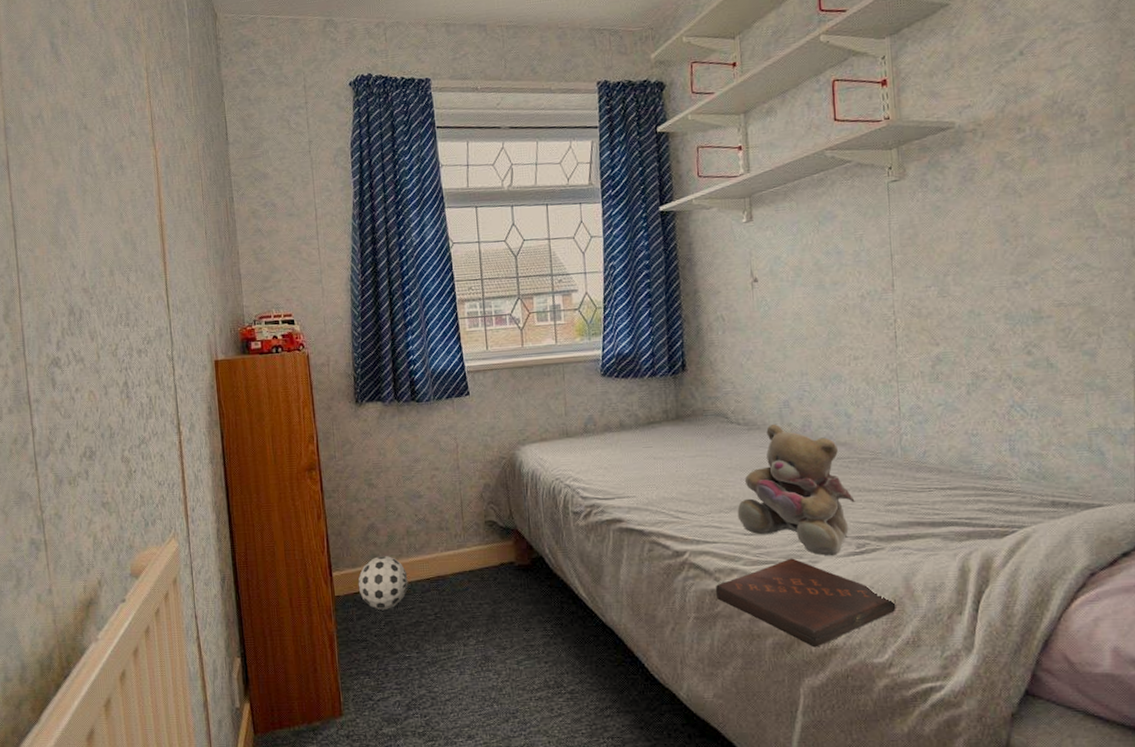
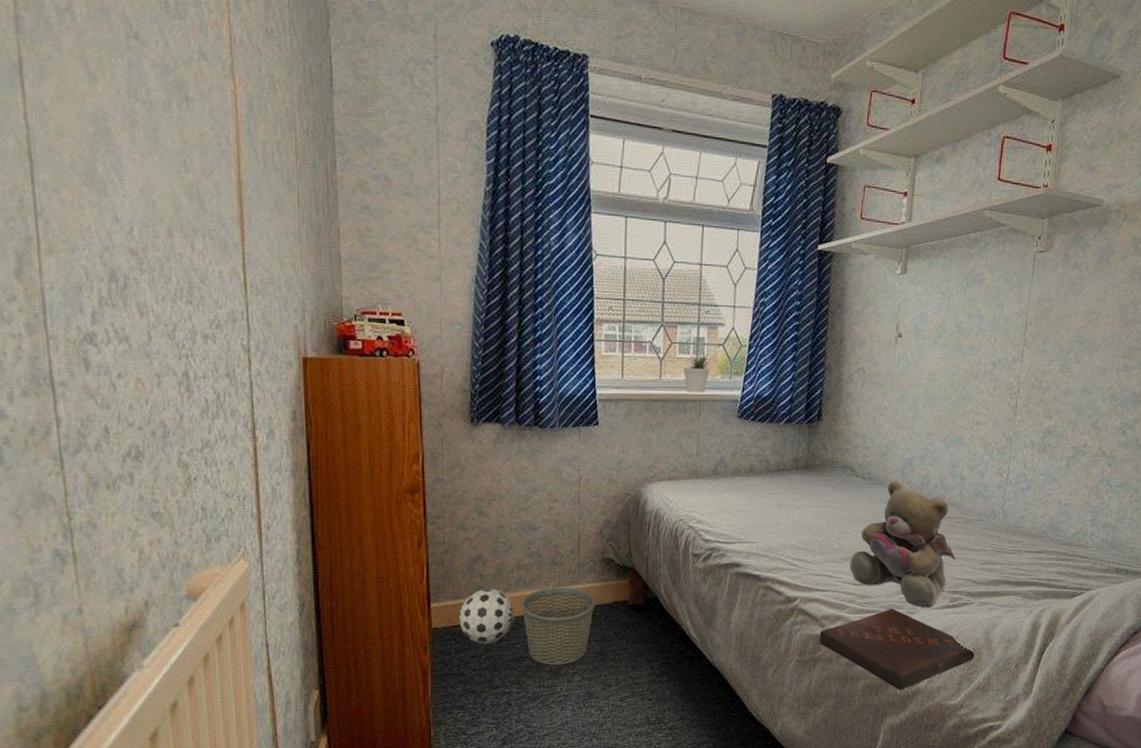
basket: none [413,551,483,629] -> present [521,588,596,665]
potted plant: none [543,318,569,357] -> present [683,353,710,393]

